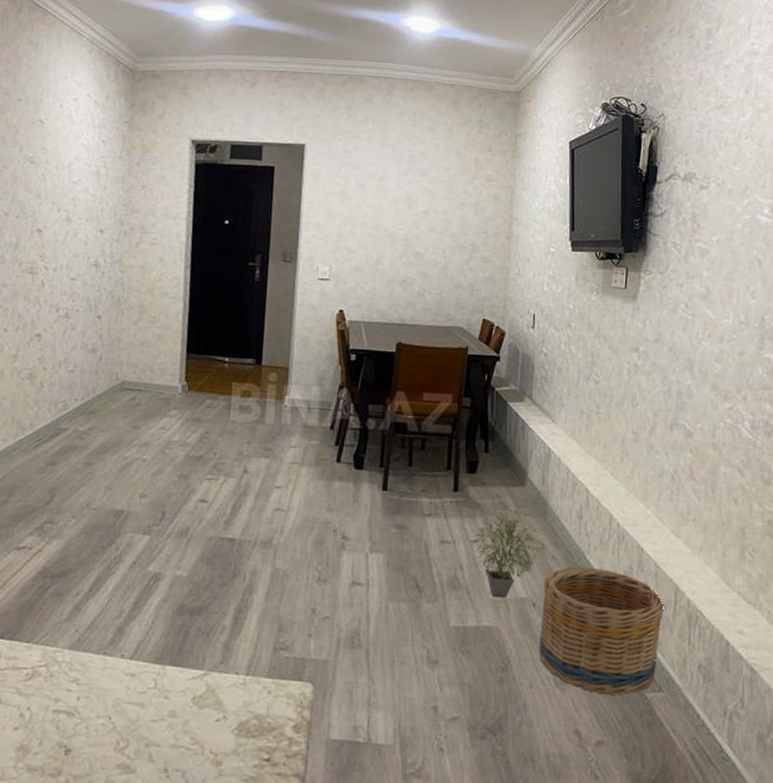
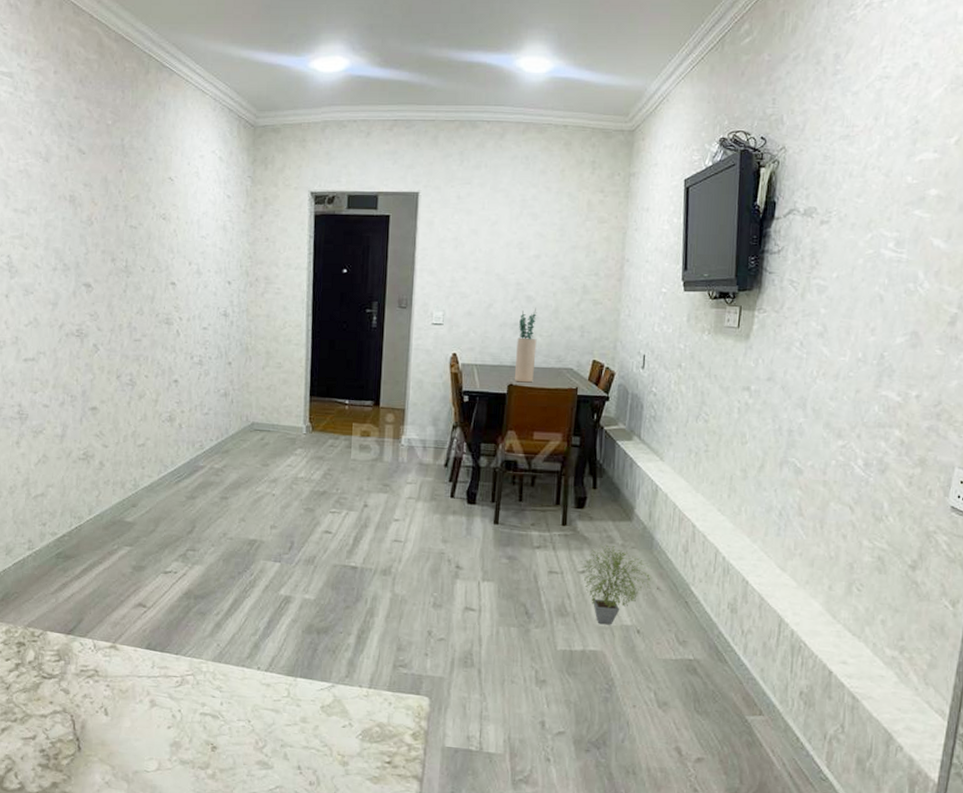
vase: none [403,264,426,342] -> present [514,307,537,383]
basket: present [538,566,664,695] -> none [642,597,768,717]

